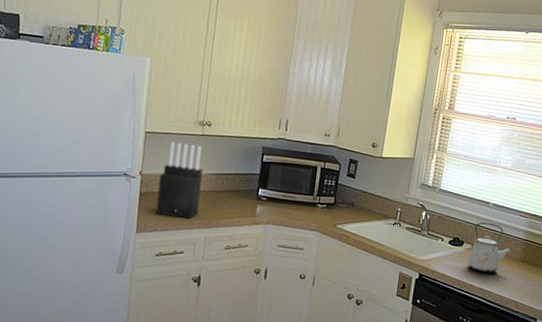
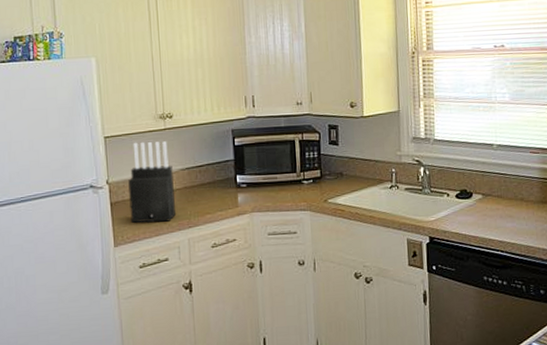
kettle: present [468,222,513,273] -> none [481,166,529,223]

